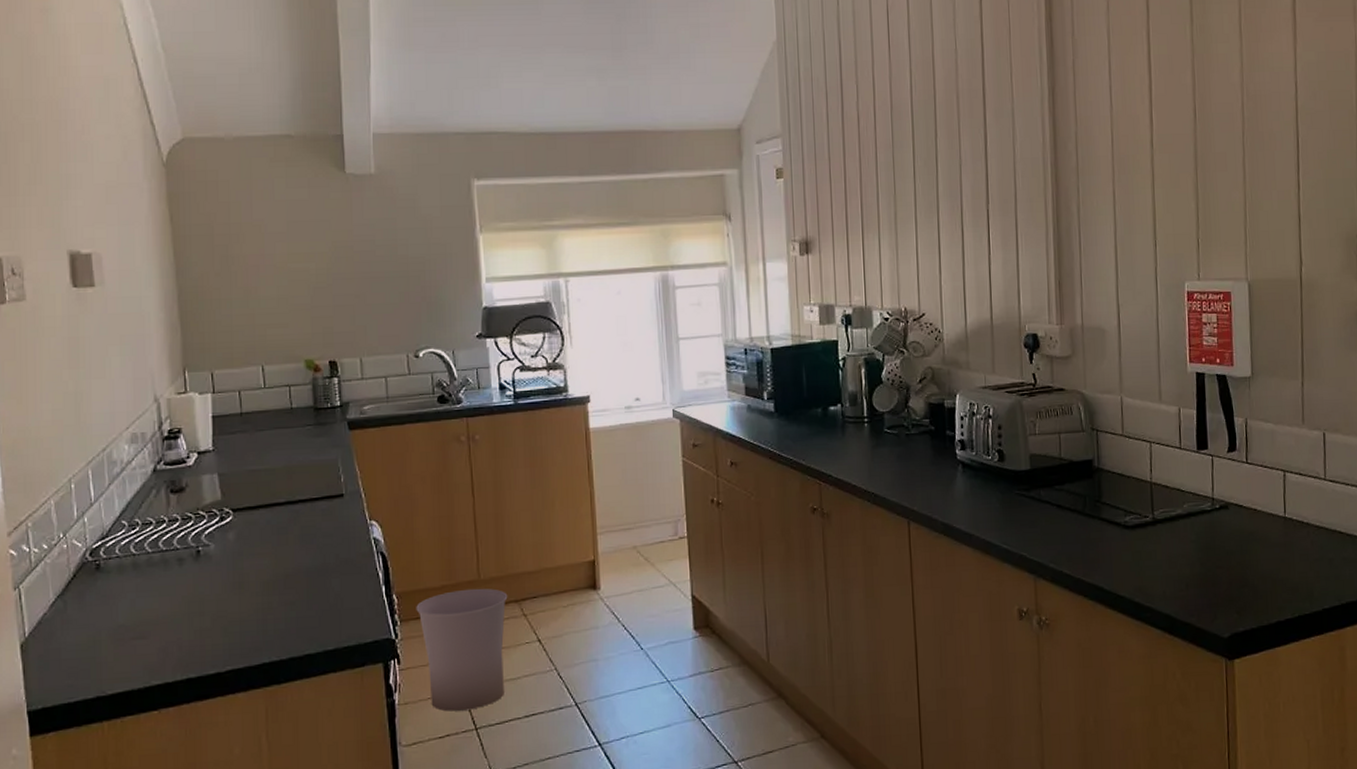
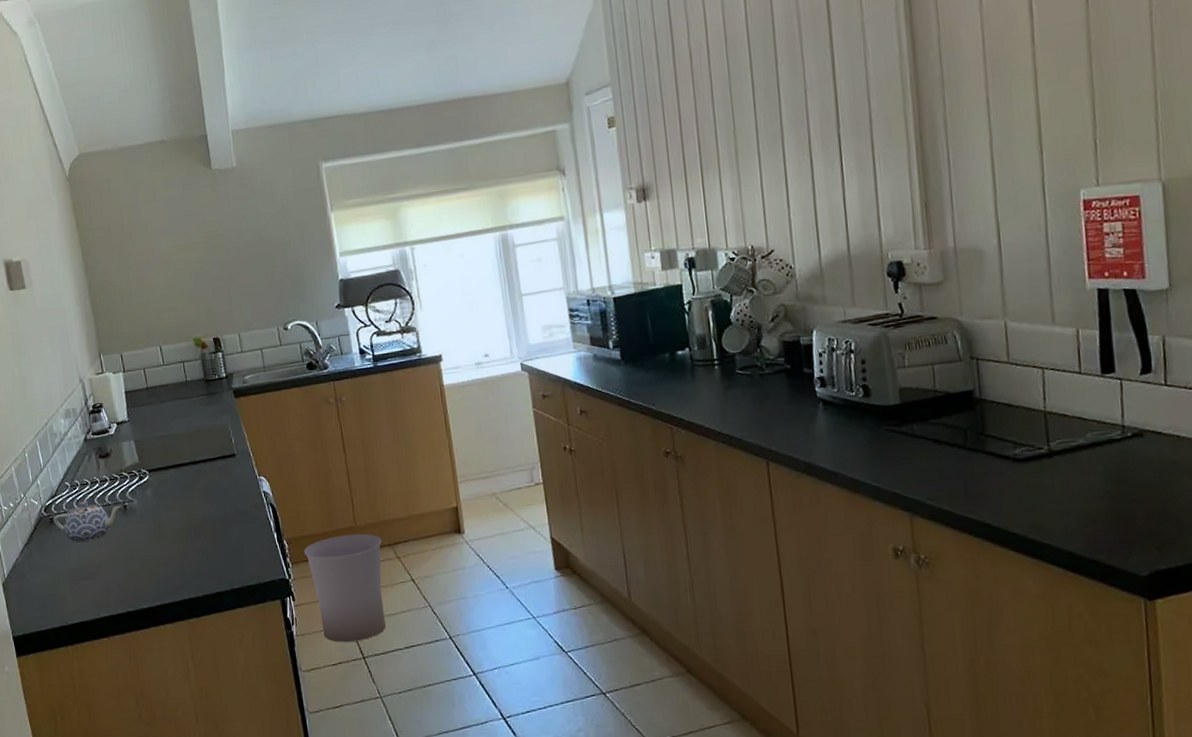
teapot: none [100,544,194,594] -> present [53,501,122,543]

